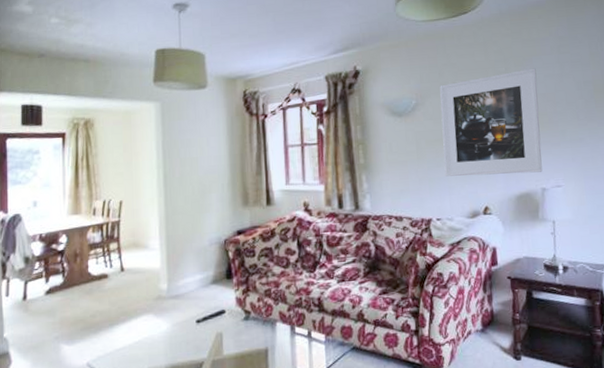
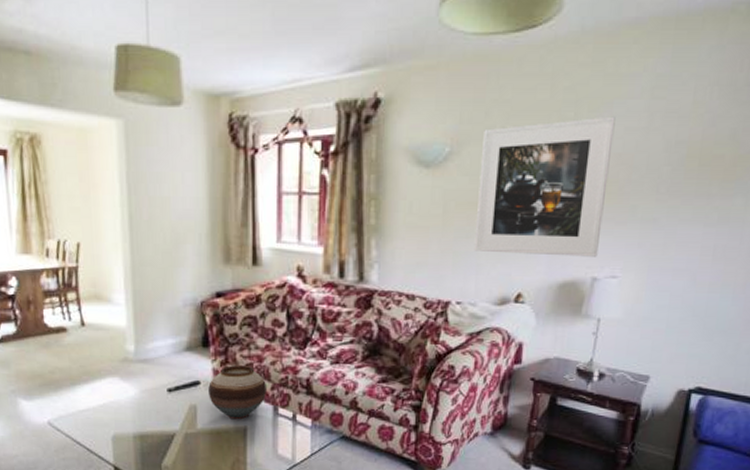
vase: none [232,291,284,342] -> present [208,364,266,419]

